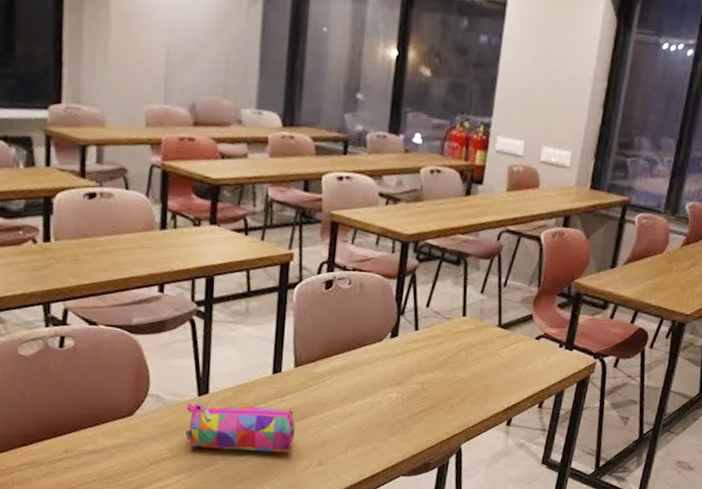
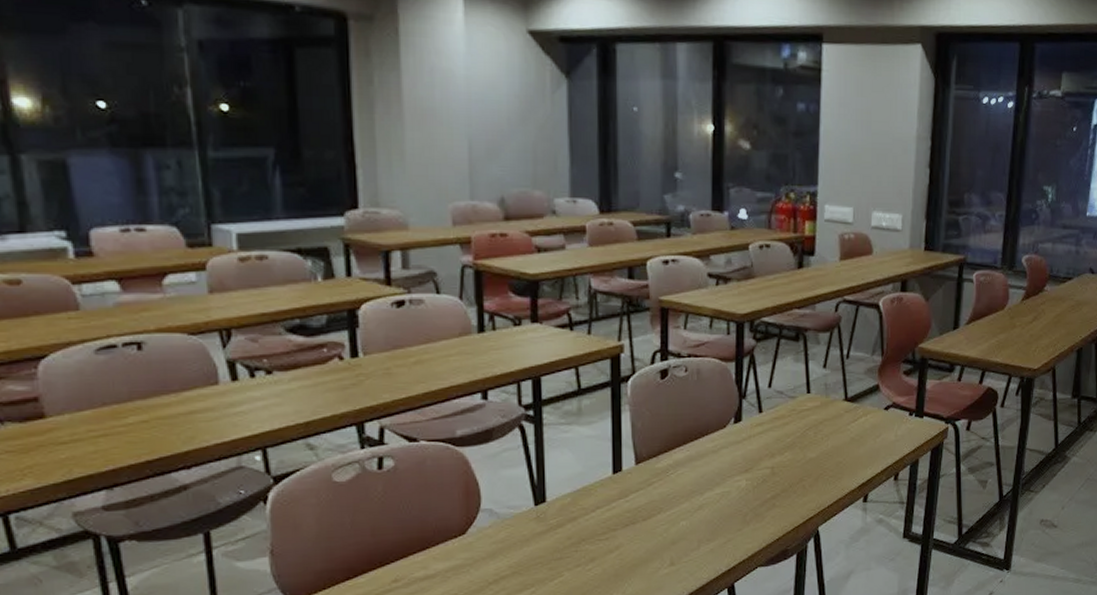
pencil case: present [185,402,295,453] -> none [523,509,642,561]

